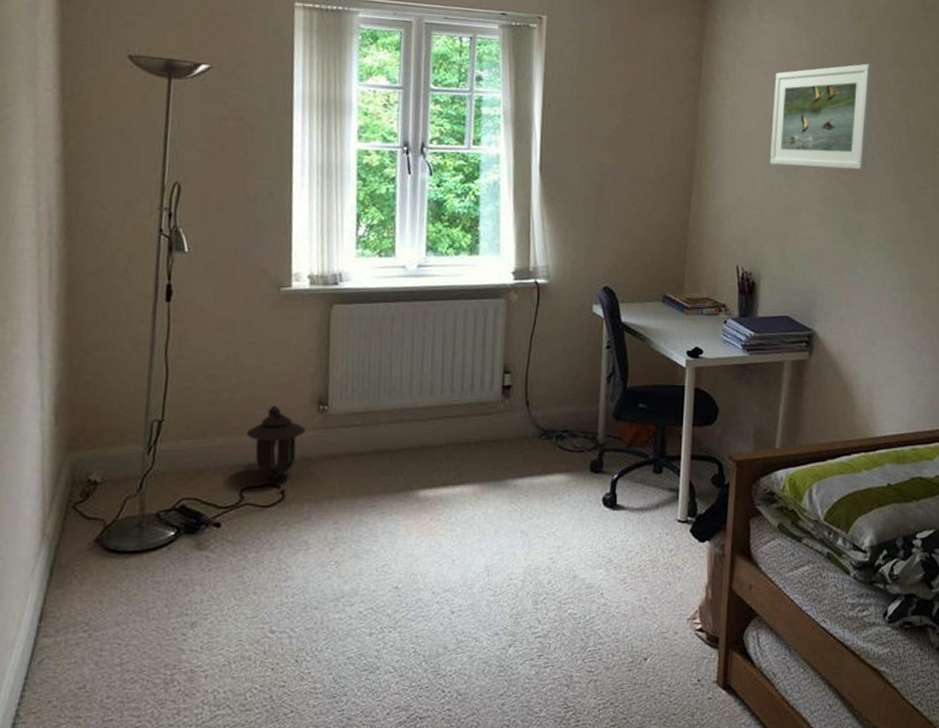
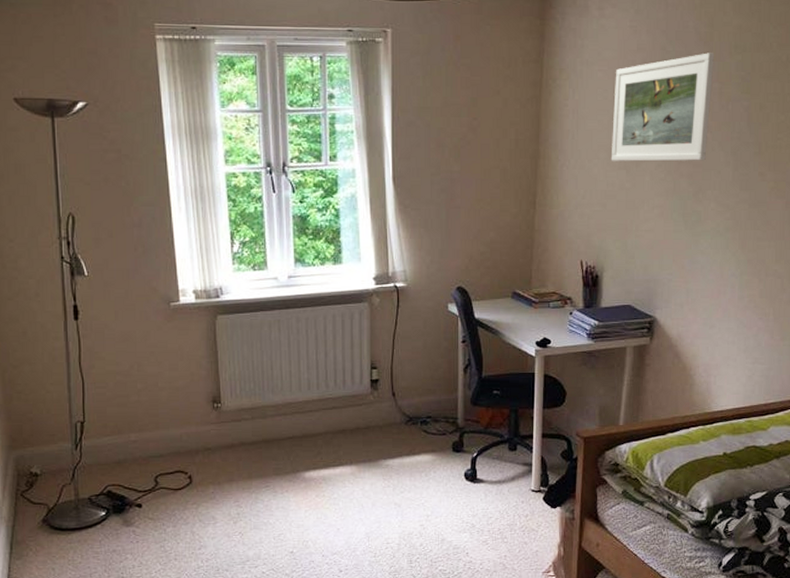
lantern: present [245,405,306,478] -> none [154,404,204,466]

